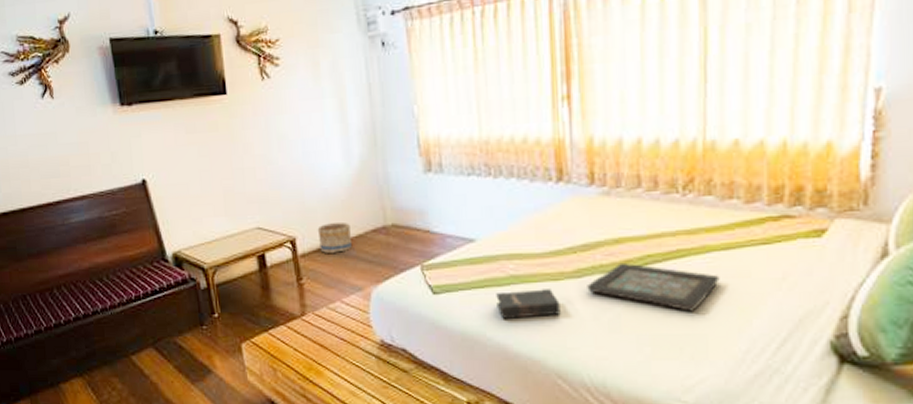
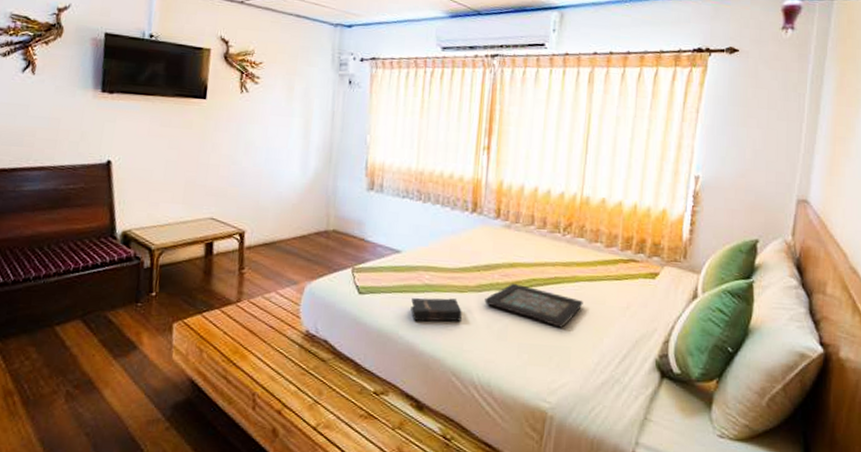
basket: present [317,223,353,253] -> none [265,222,296,249]

